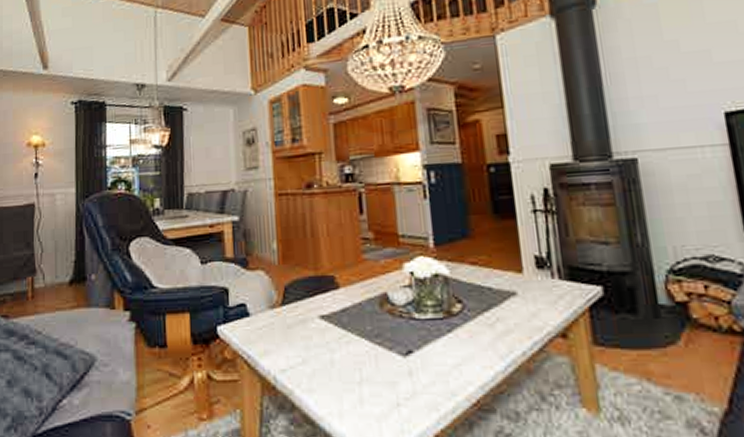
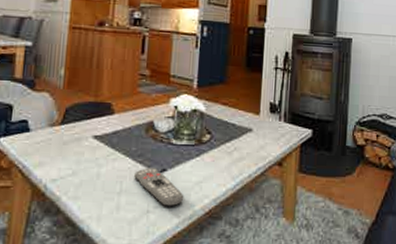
remote control: none [374,350,441,398] -> present [134,168,184,207]

